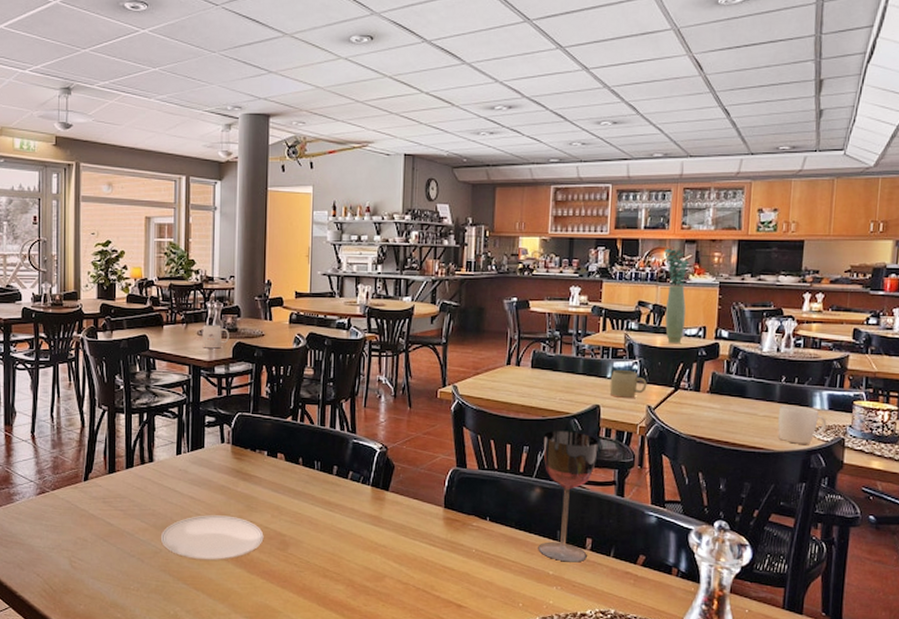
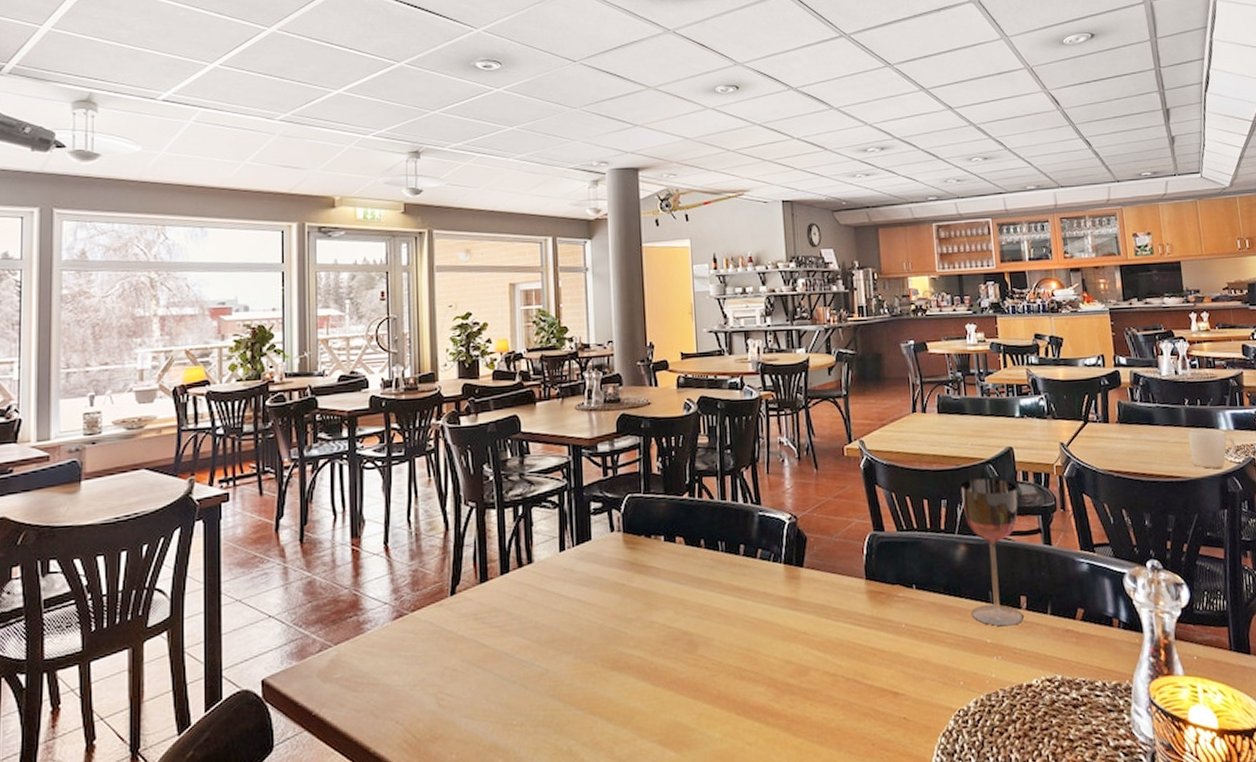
plate: present [160,515,264,561] -> none [546,618,668,678]
mug: present [202,324,229,349] -> none [581,396,612,424]
mug: present [609,370,647,399] -> none [1019,407,1057,438]
vase: present [663,244,690,343] -> none [1051,274,1084,375]

